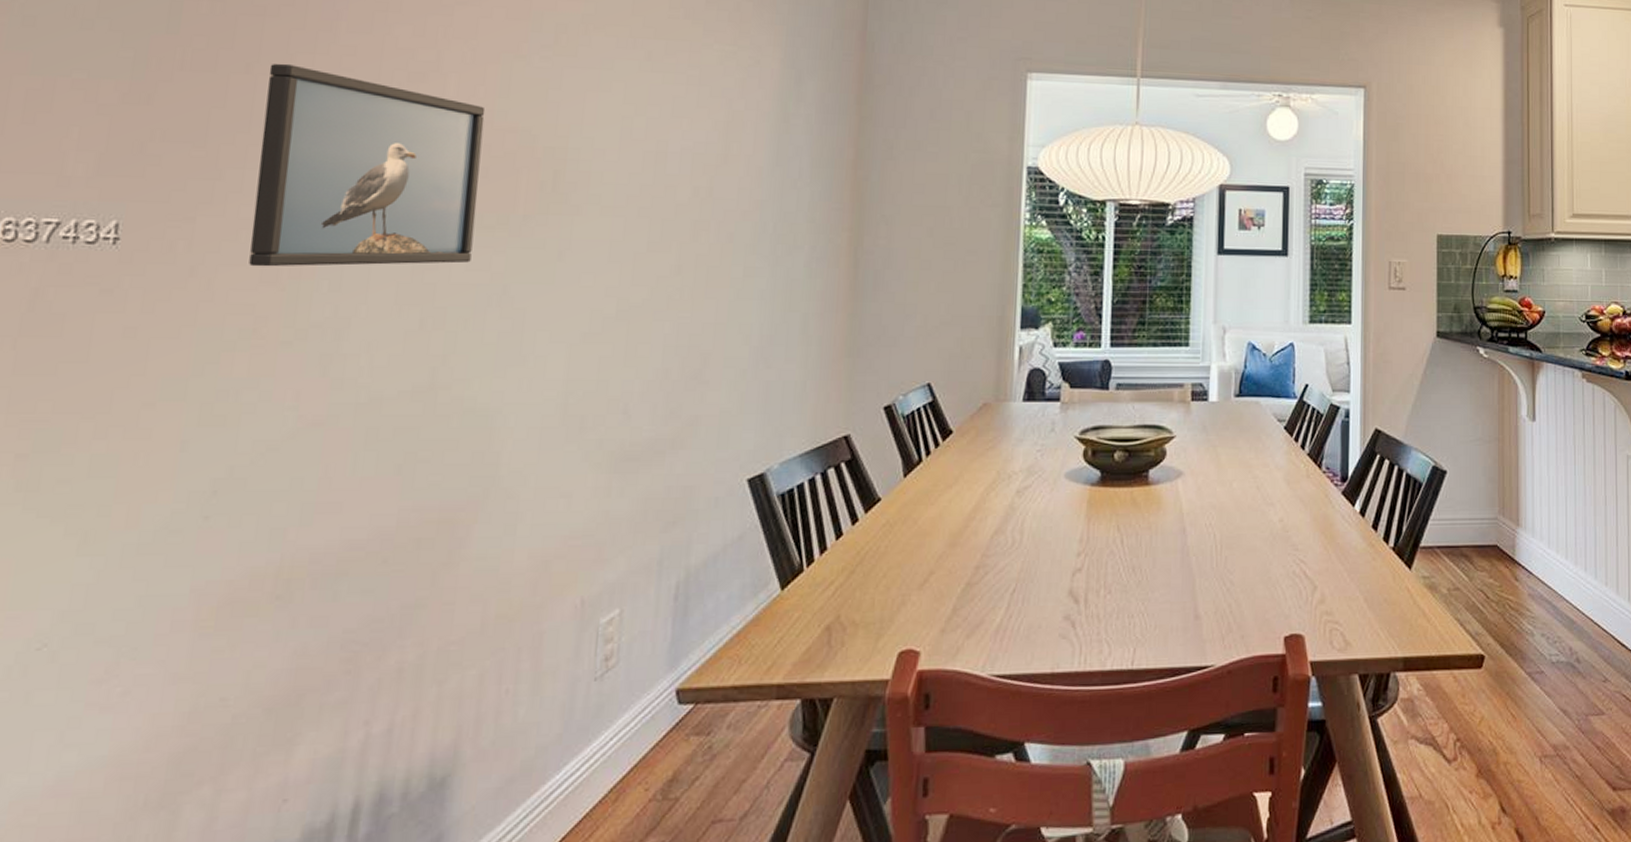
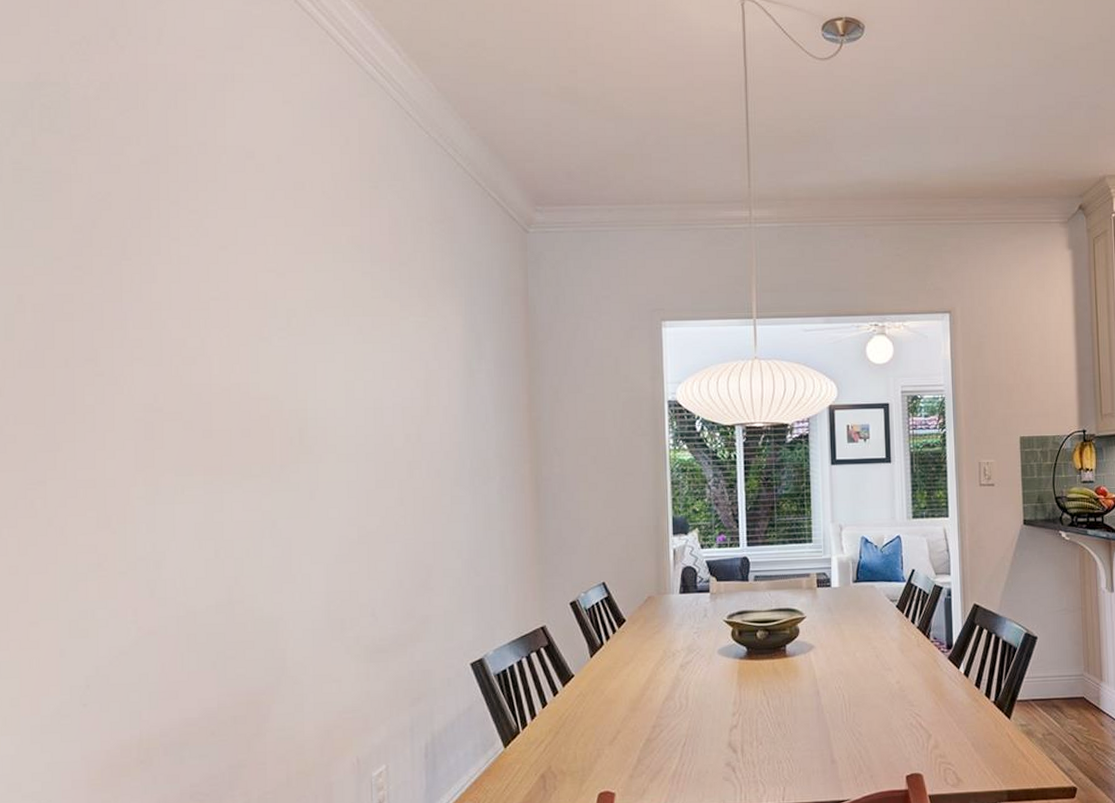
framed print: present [249,63,486,267] -> none [82,357,246,516]

